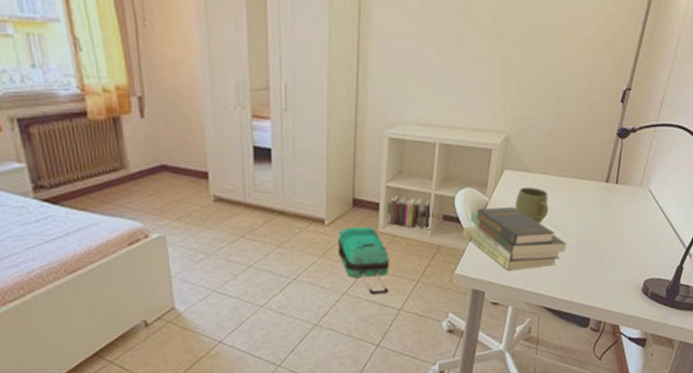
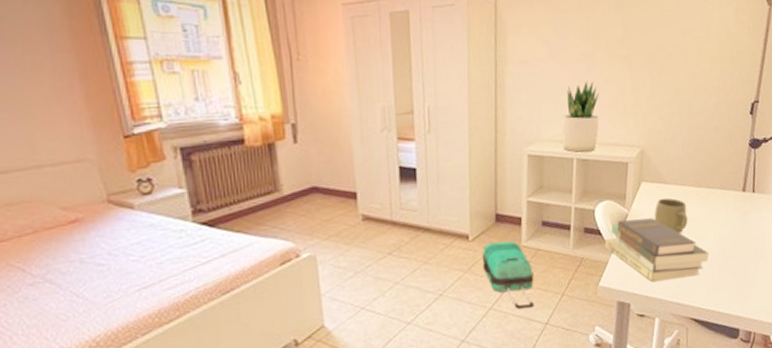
books: present [386,195,433,230] -> none [529,209,574,243]
planter: none [425,61,466,137] -> present [562,81,599,152]

